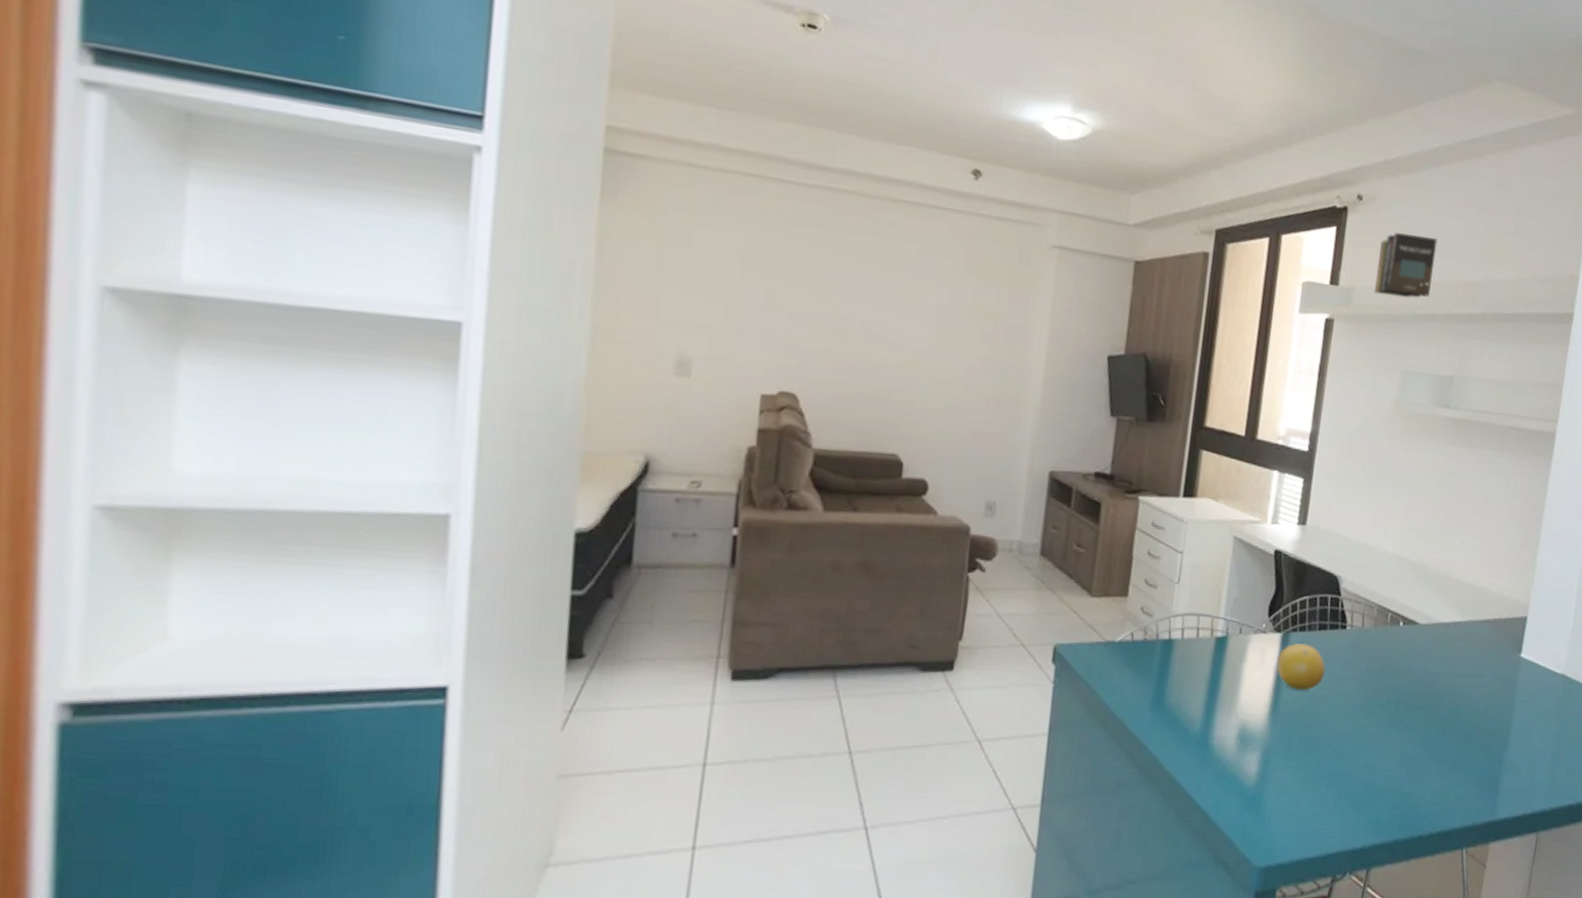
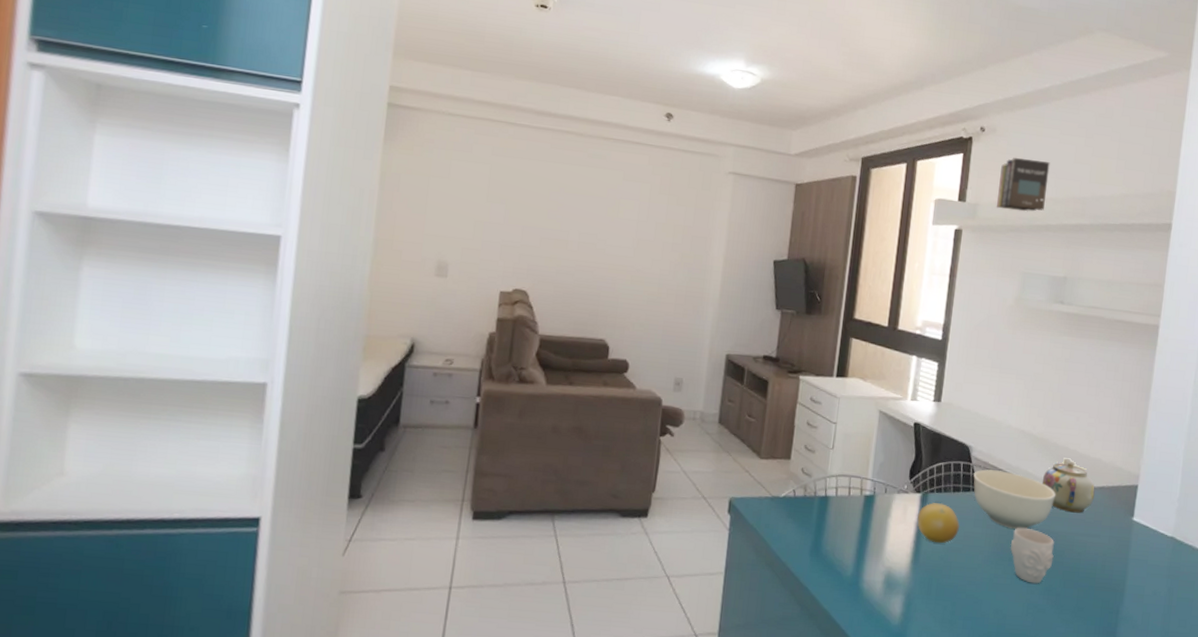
bowl: none [1342,603,1435,671] -> present [973,469,1055,530]
cup: none [1382,670,1433,733] -> present [1010,528,1054,584]
teapot: none [1420,588,1480,651] -> present [1042,458,1095,513]

